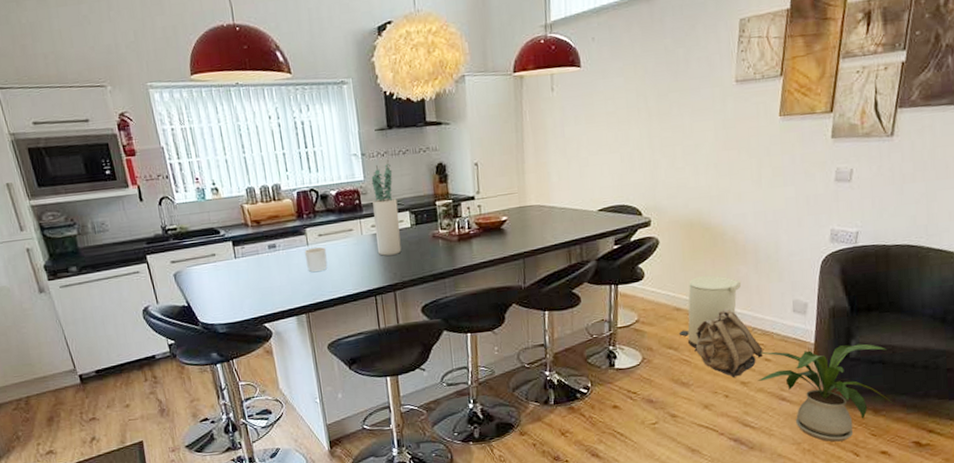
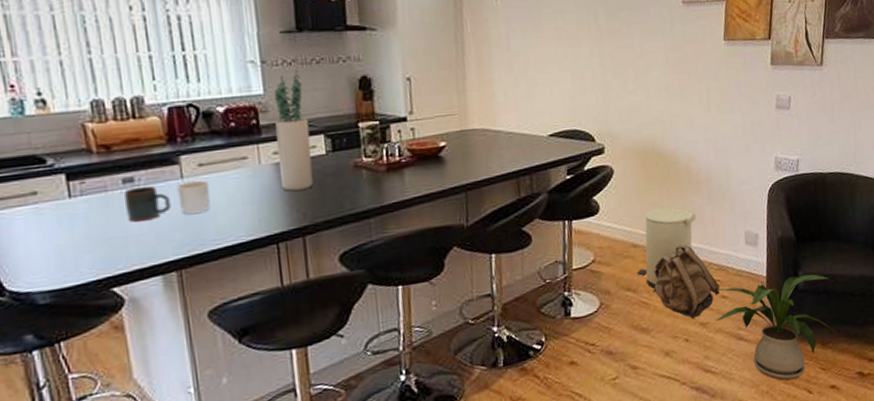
mug: none [269,250,301,277] -> present [123,185,171,222]

